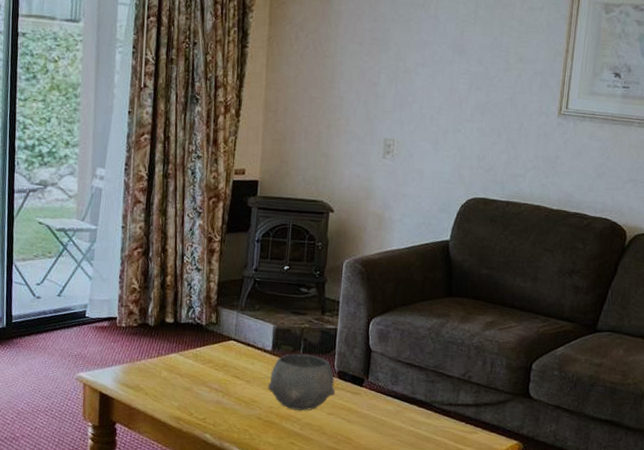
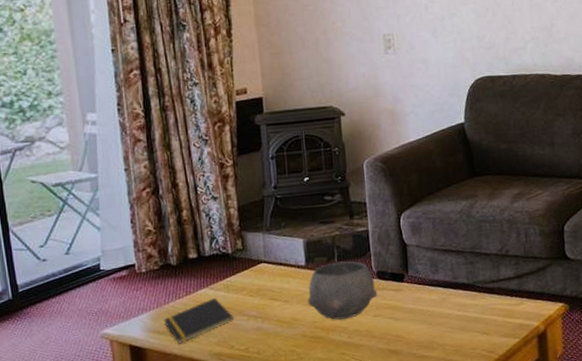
notepad: none [133,364,197,401] -> present [163,298,234,344]

